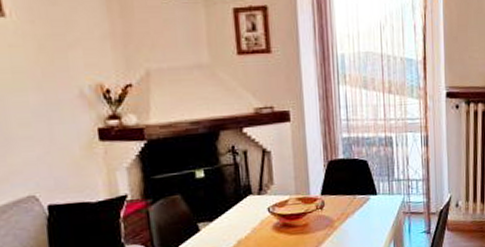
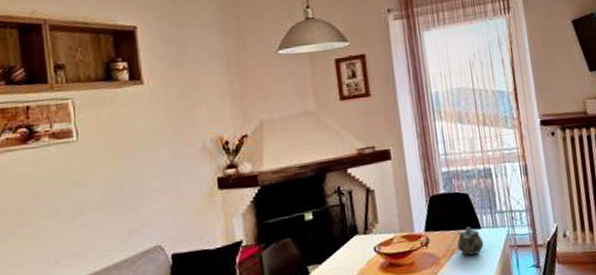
teapot: none [353,192,379,220] -> present [457,227,484,256]

